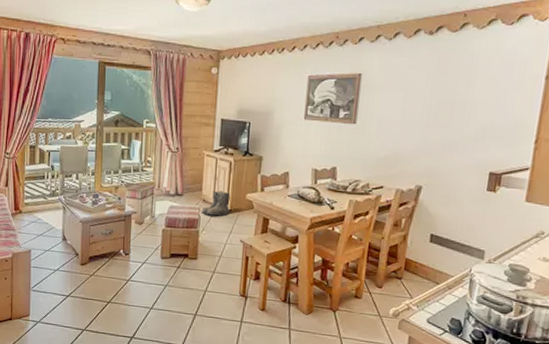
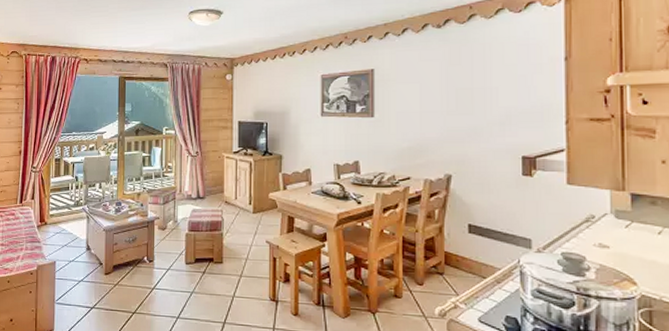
boots: present [201,190,230,216] -> none [224,191,253,217]

